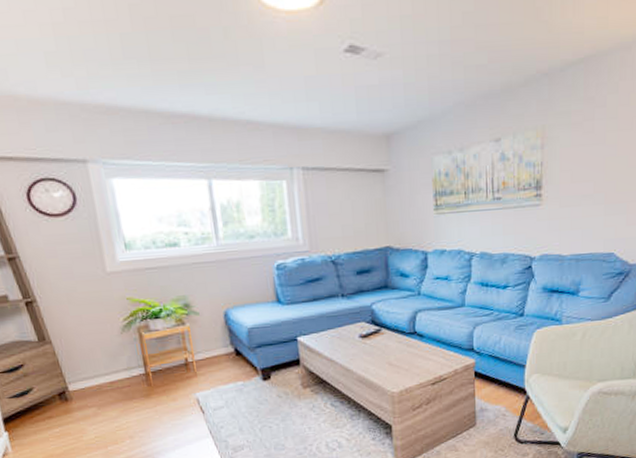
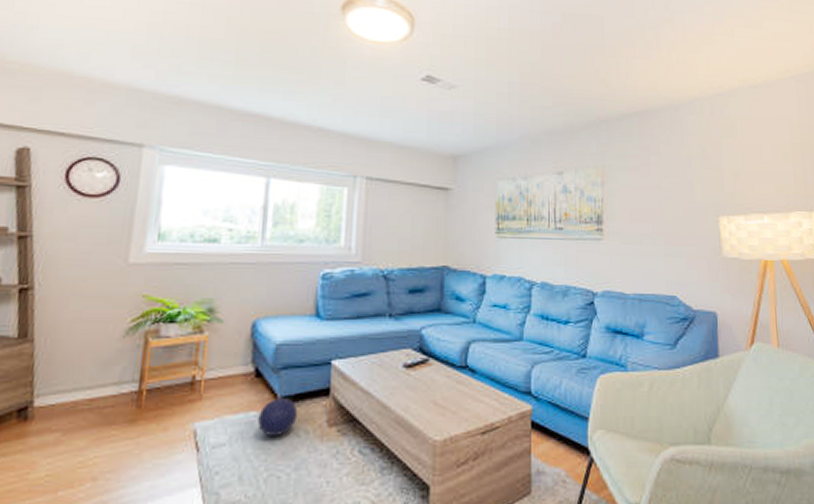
ball: none [245,369,277,399] -> present [258,397,298,436]

